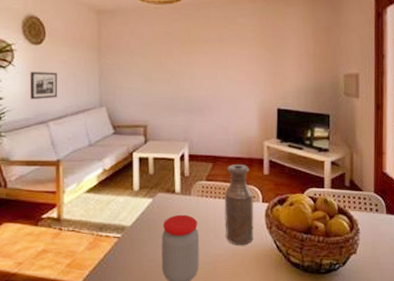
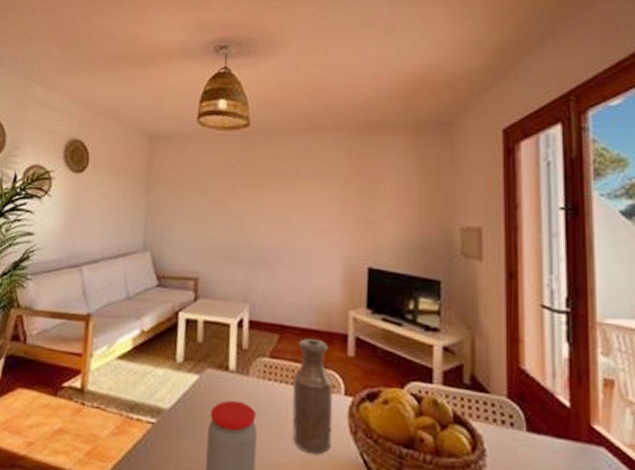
picture frame: present [30,72,58,100] -> none [64,204,98,238]

